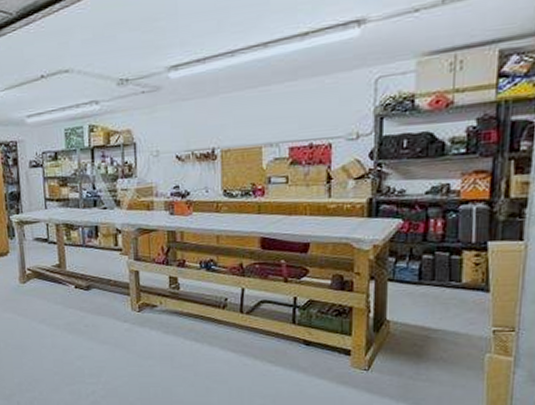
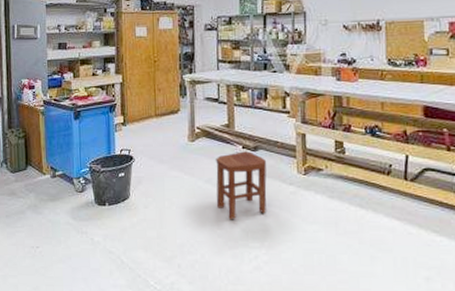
stool: none [48,291,102,357] -> present [216,151,267,219]

